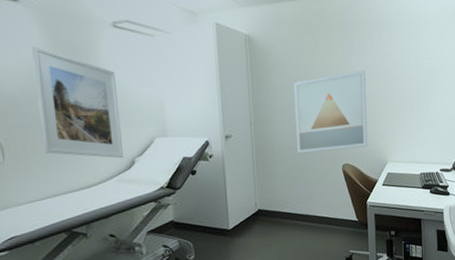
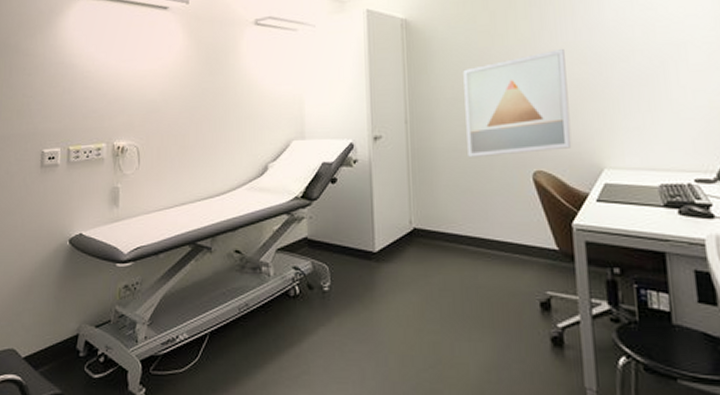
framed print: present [31,45,124,158] -> none [175,49,257,164]

